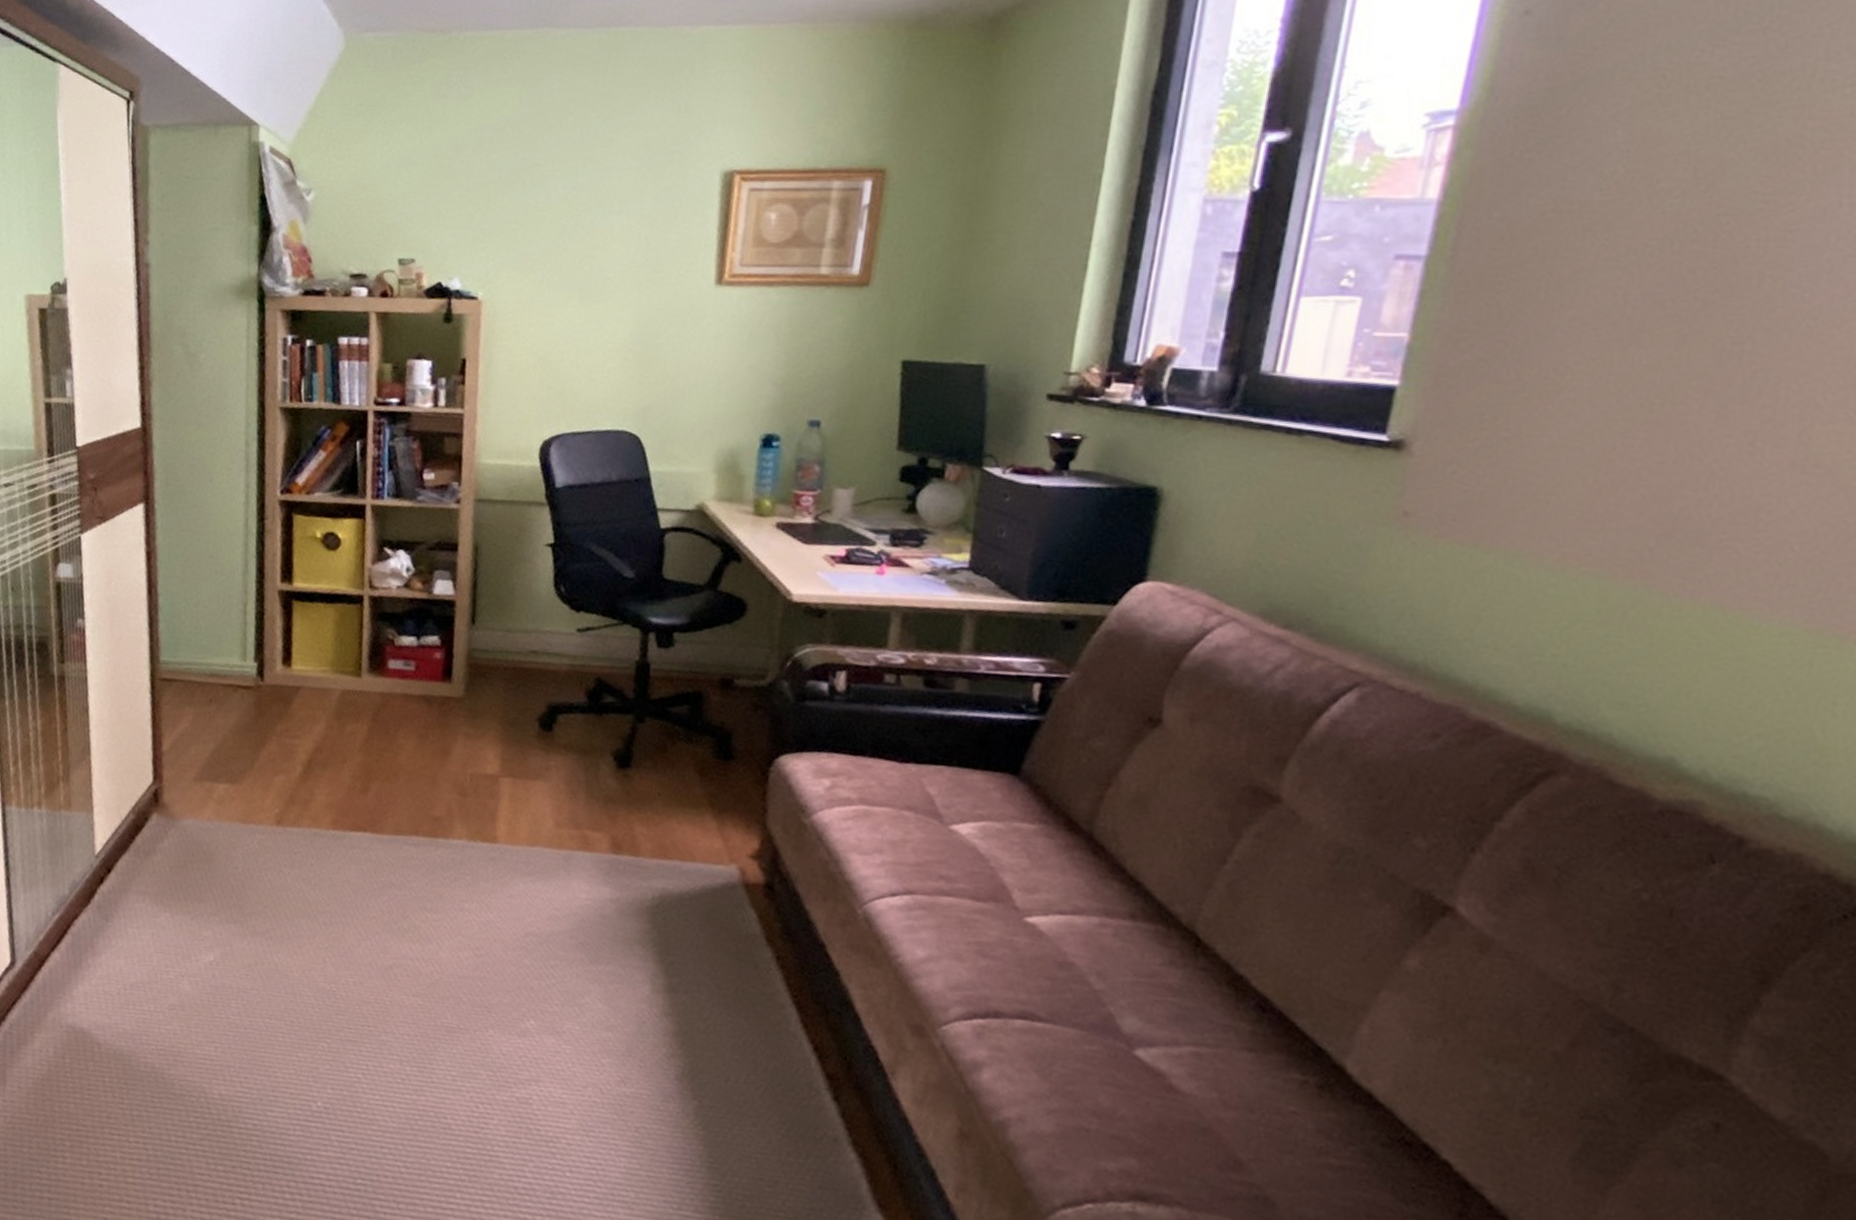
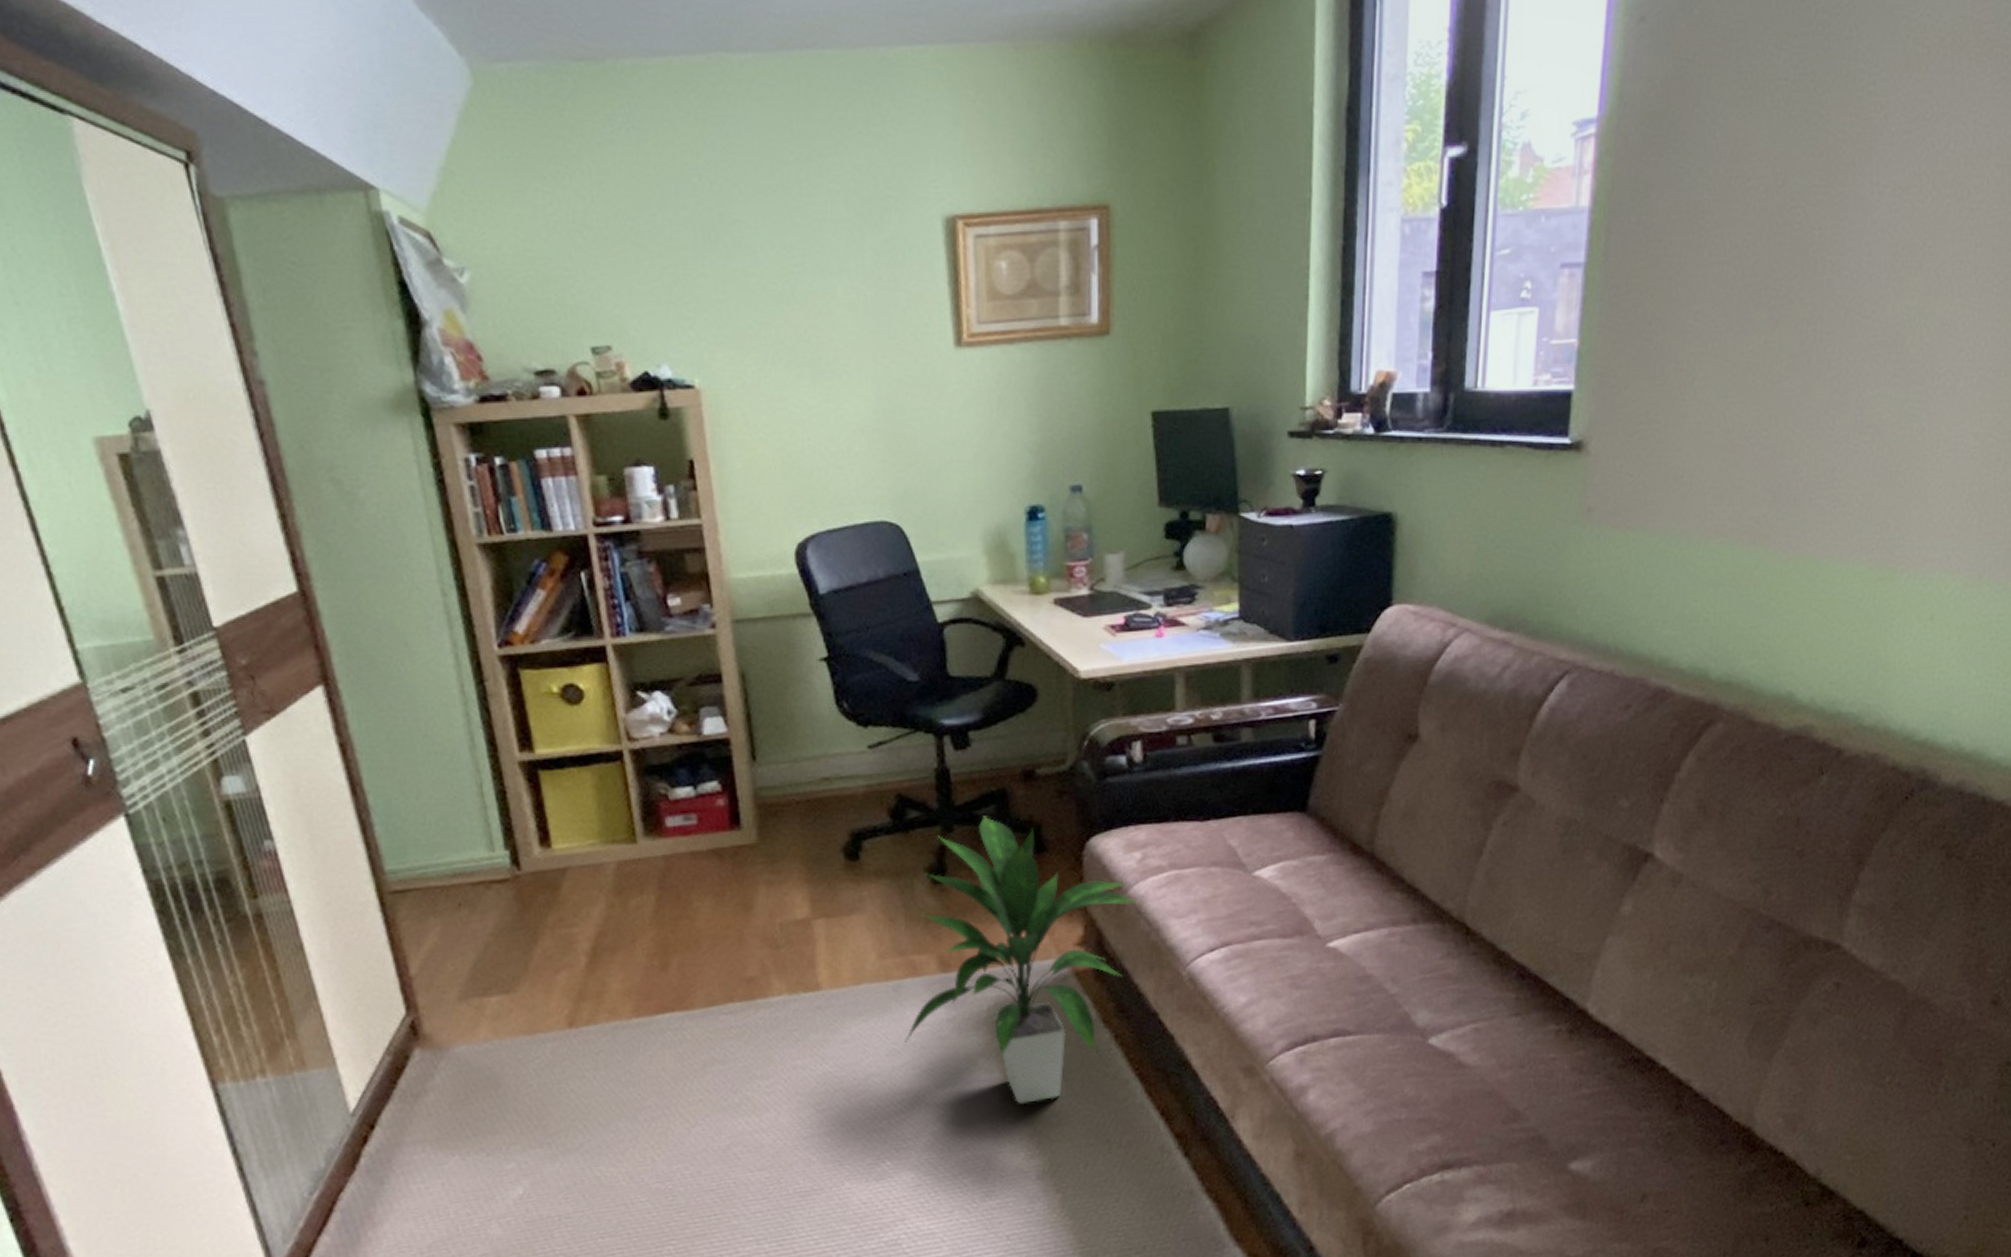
indoor plant: none [566,714,822,1004] -> present [904,816,1139,1104]

